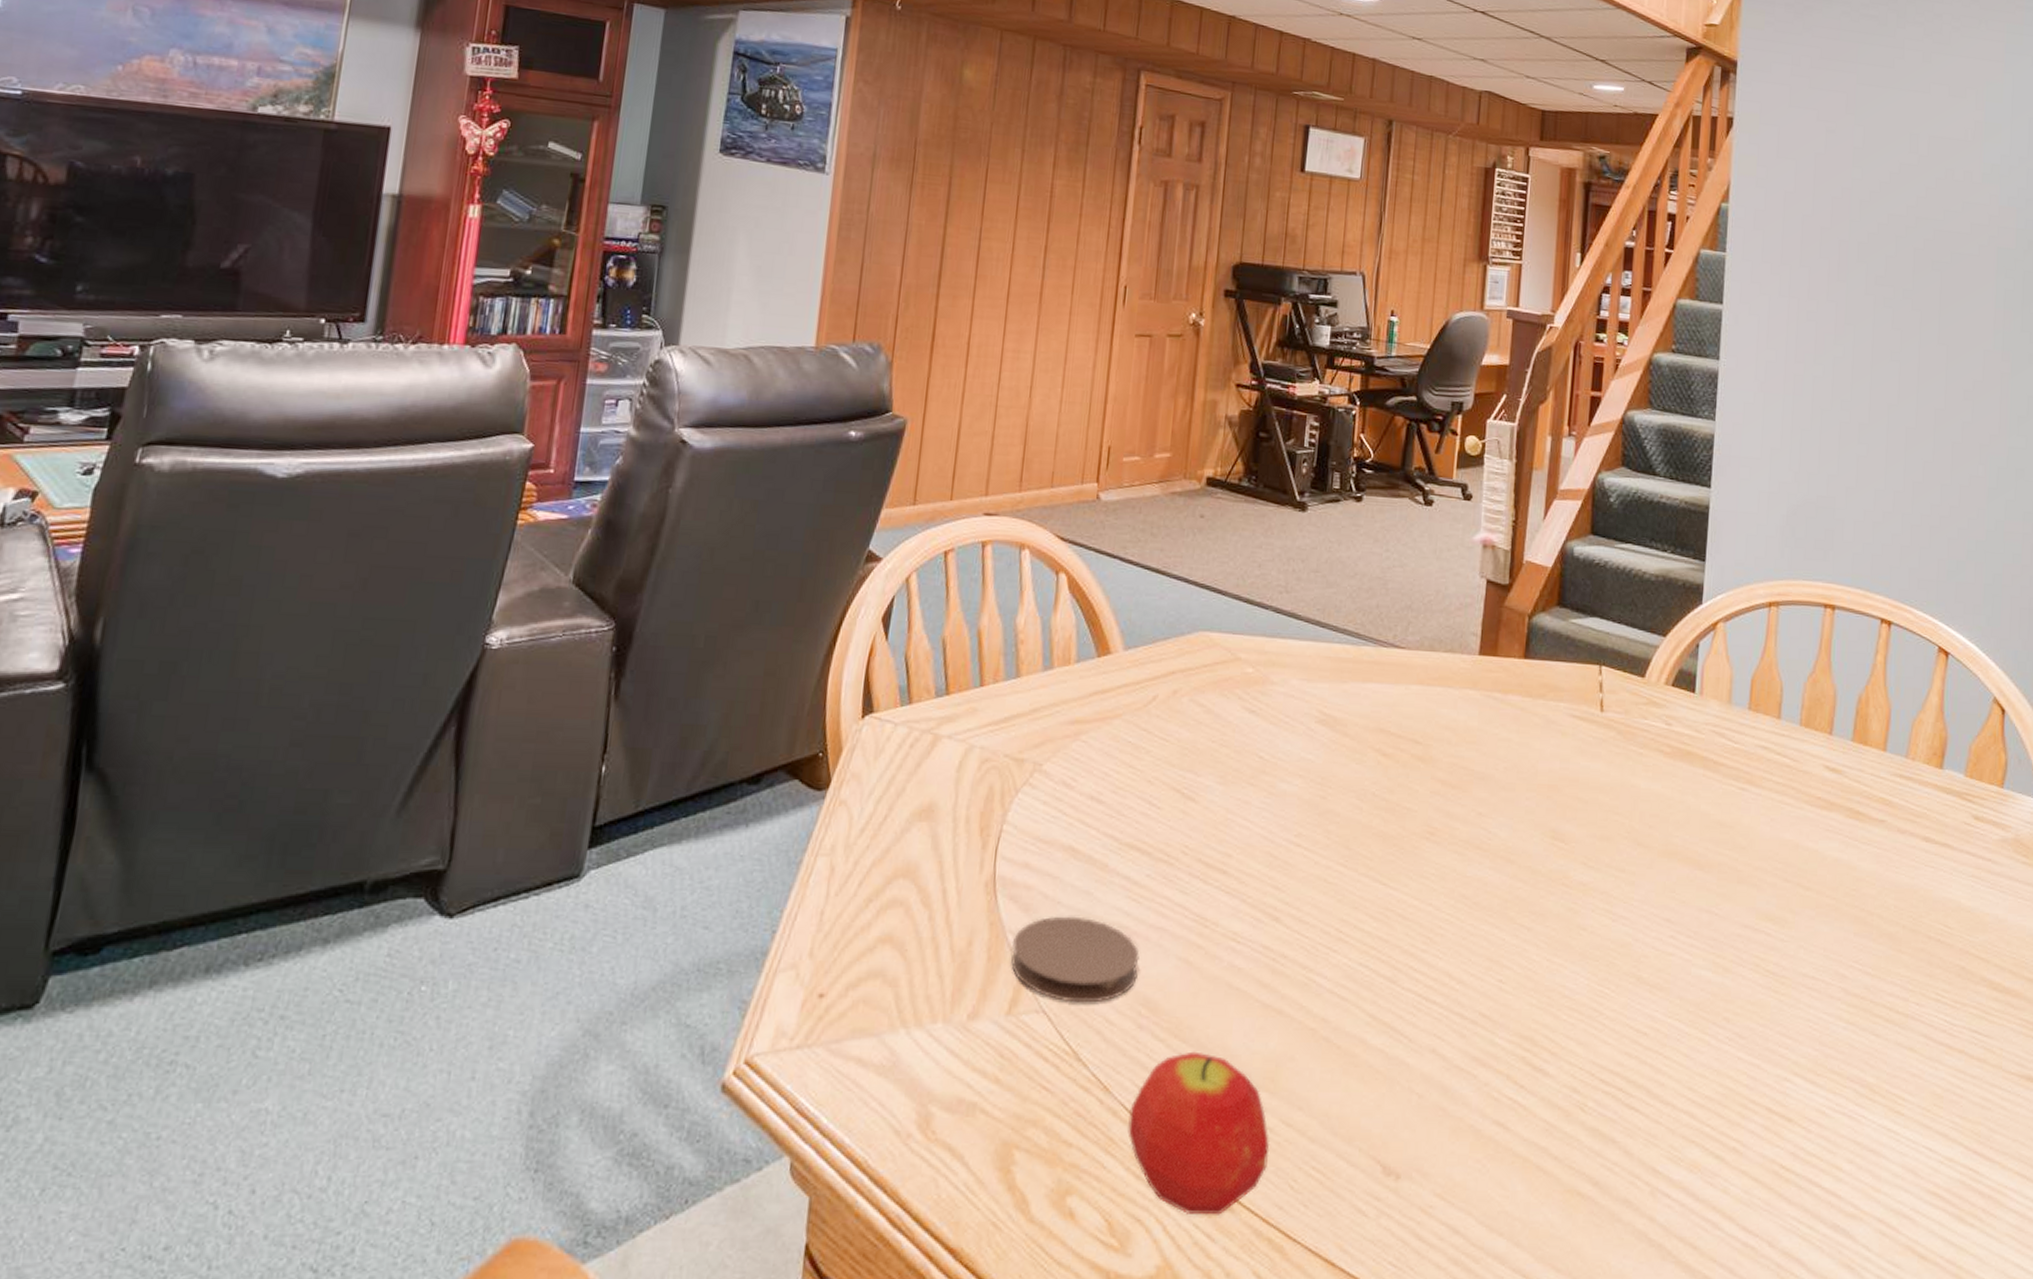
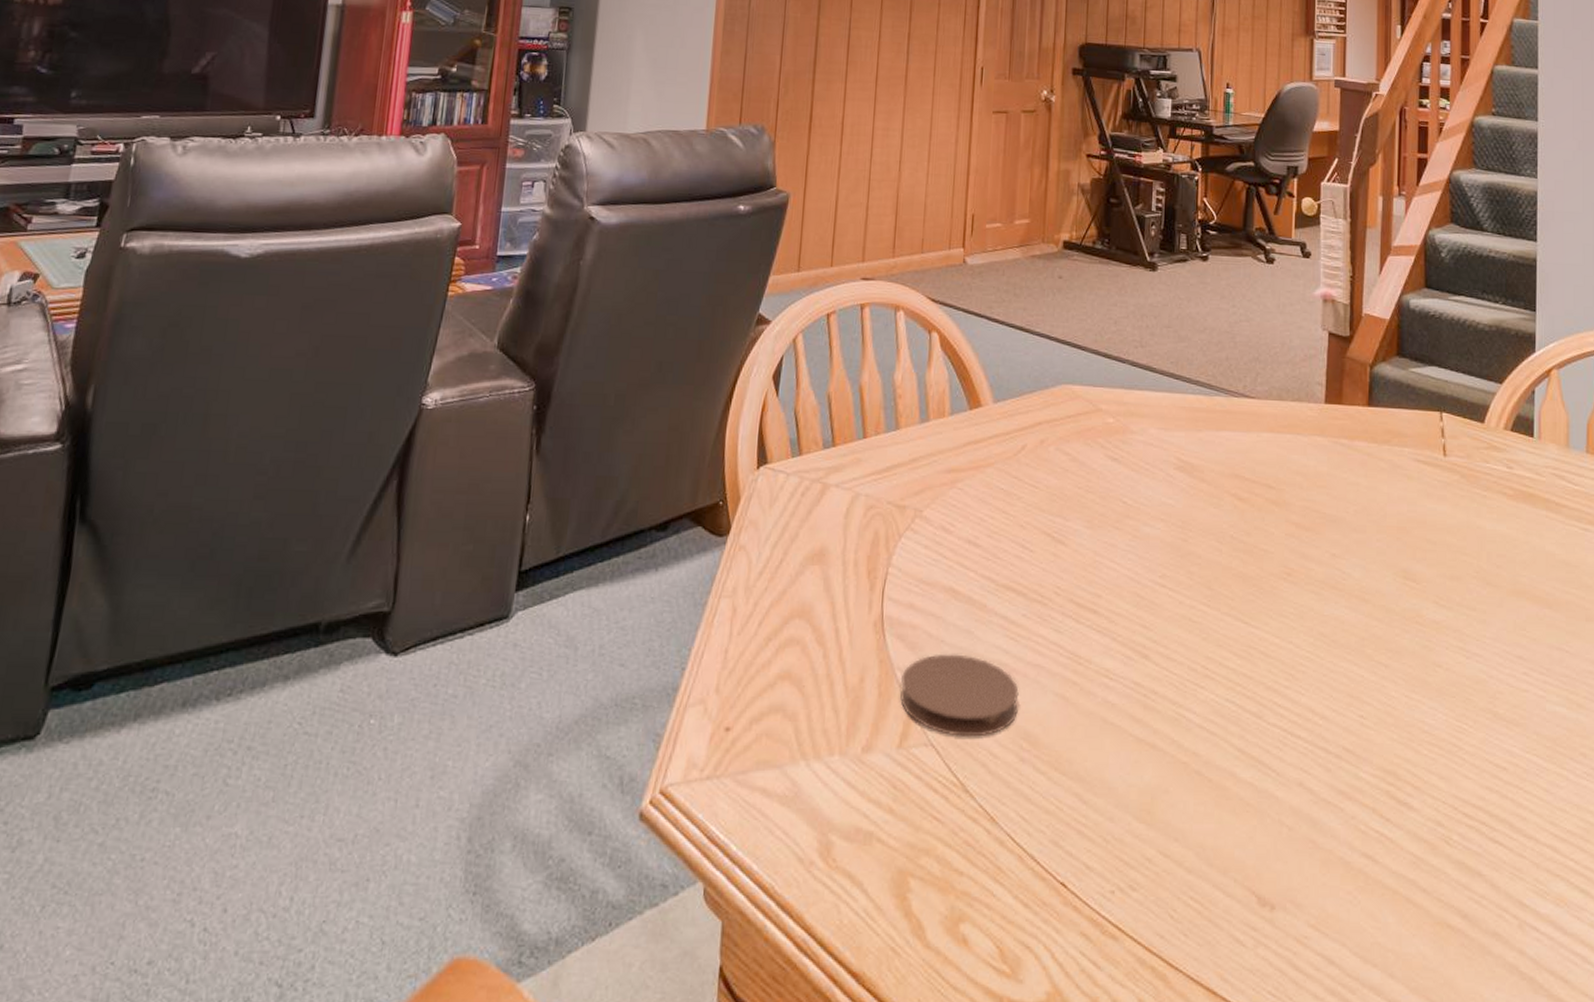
fruit: present [1127,1051,1270,1215] -> none [1014,784,1149,943]

